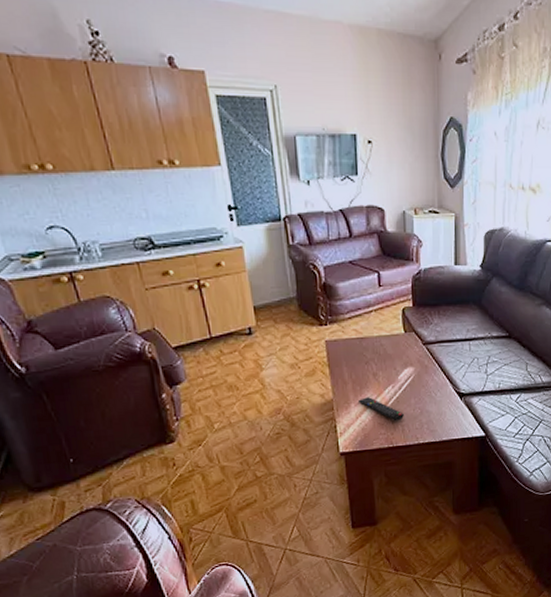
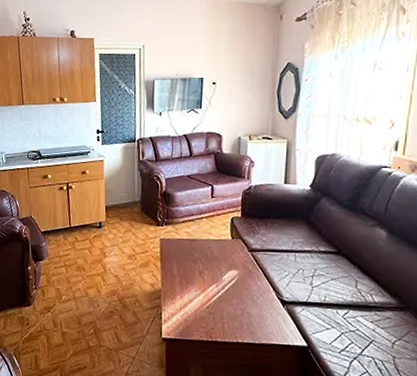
remote control: present [357,397,404,422] -> none [183,291,225,318]

